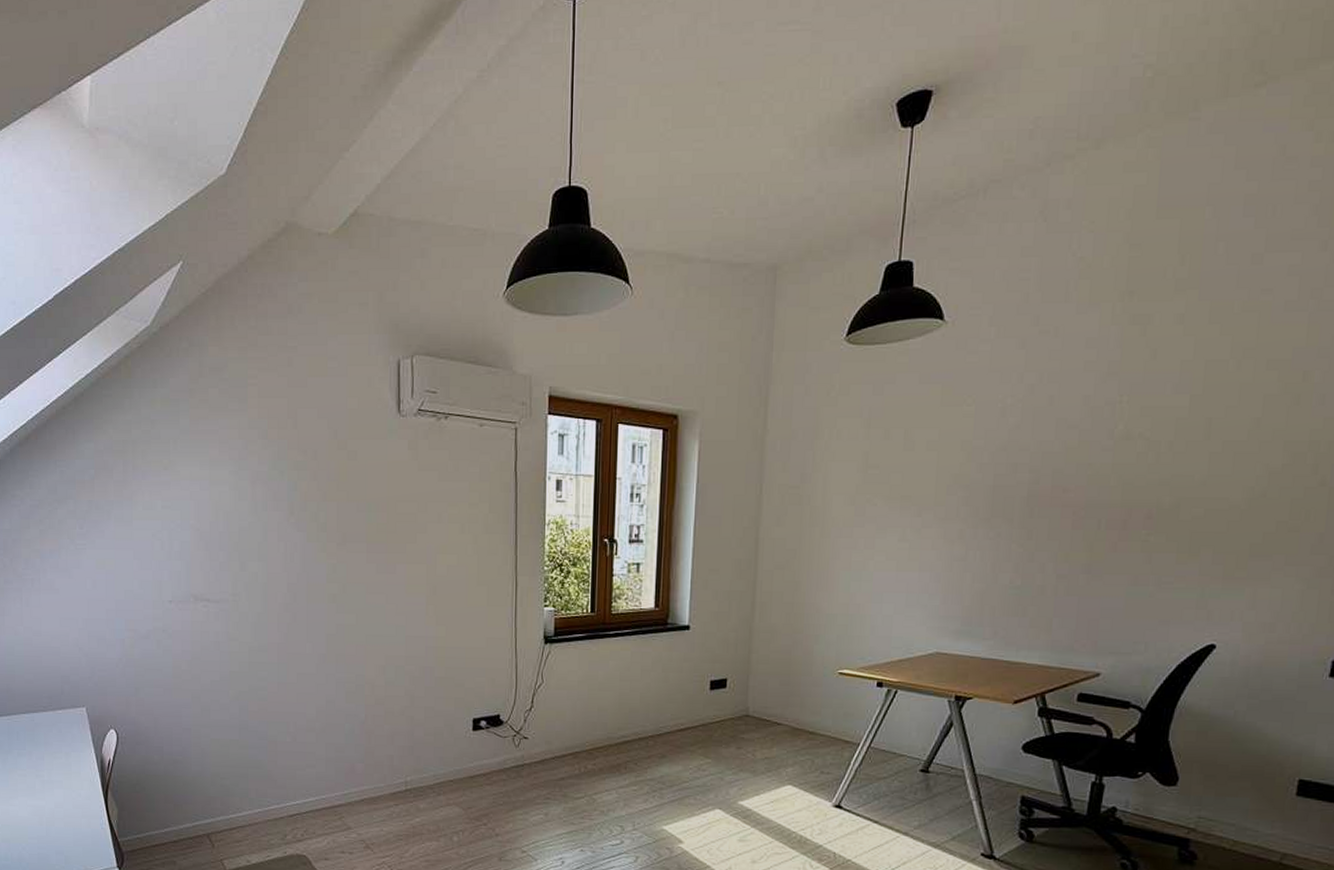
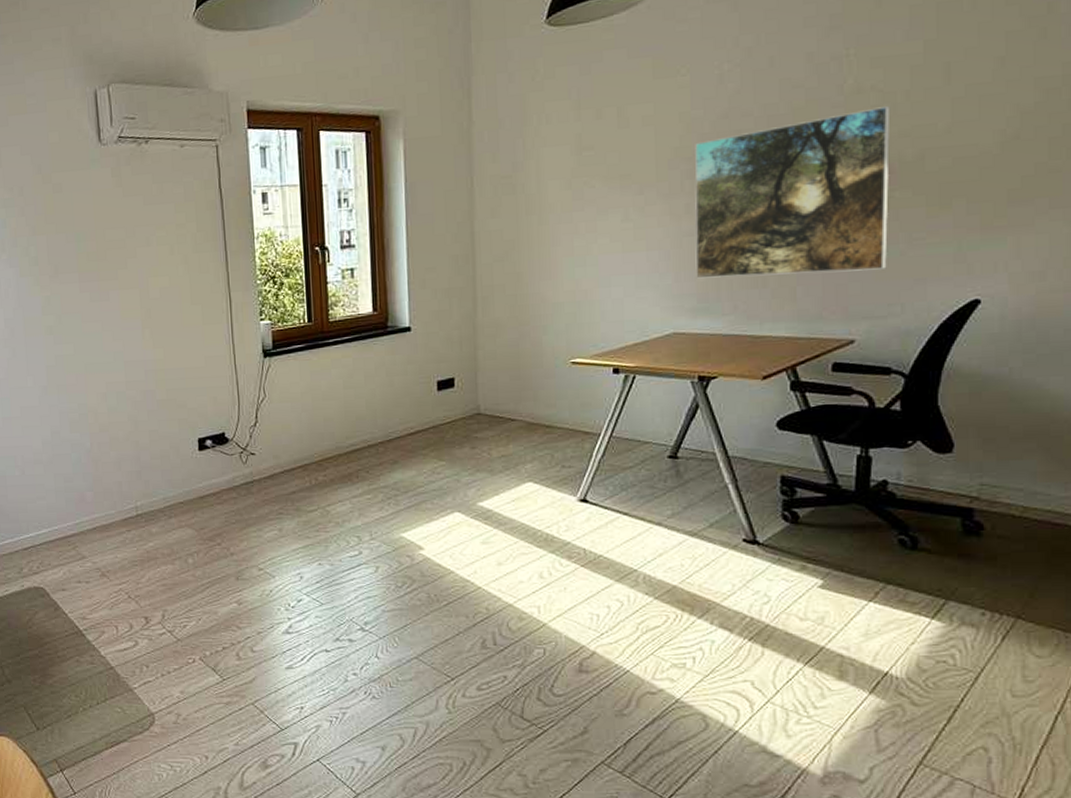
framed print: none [962,454,1155,608] -> present [694,106,891,279]

